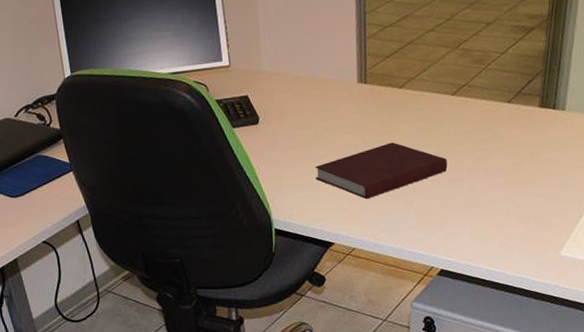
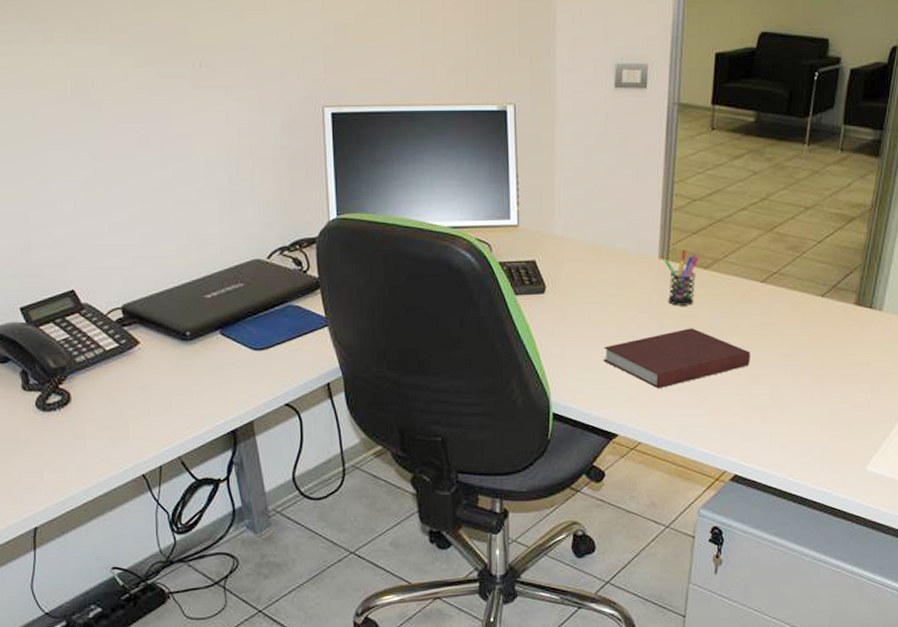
pen holder: none [363,72,394,124] -> present [664,249,699,306]

